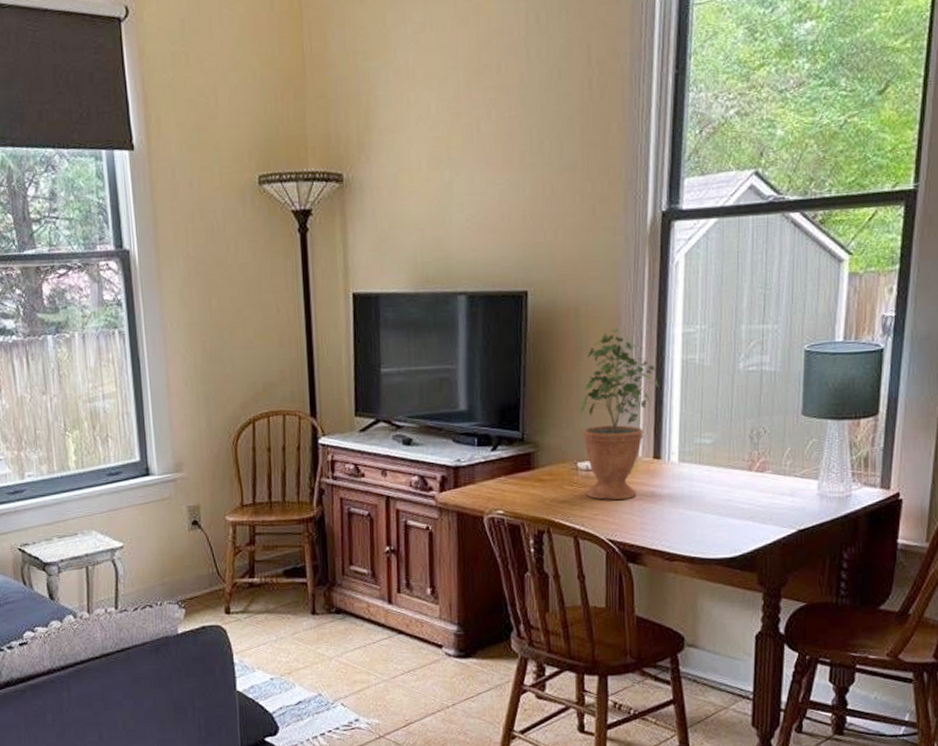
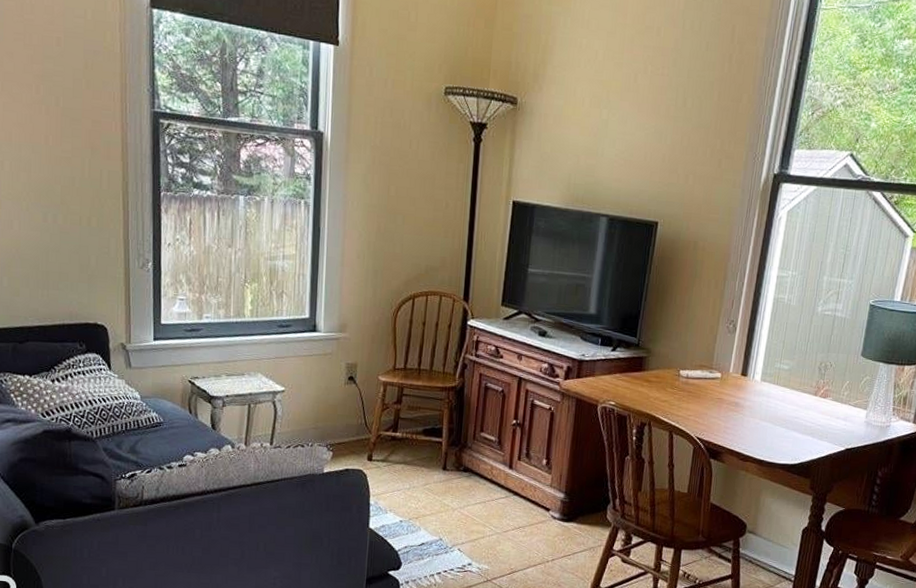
potted plant: present [581,329,659,500] -> none [684,264,753,406]

